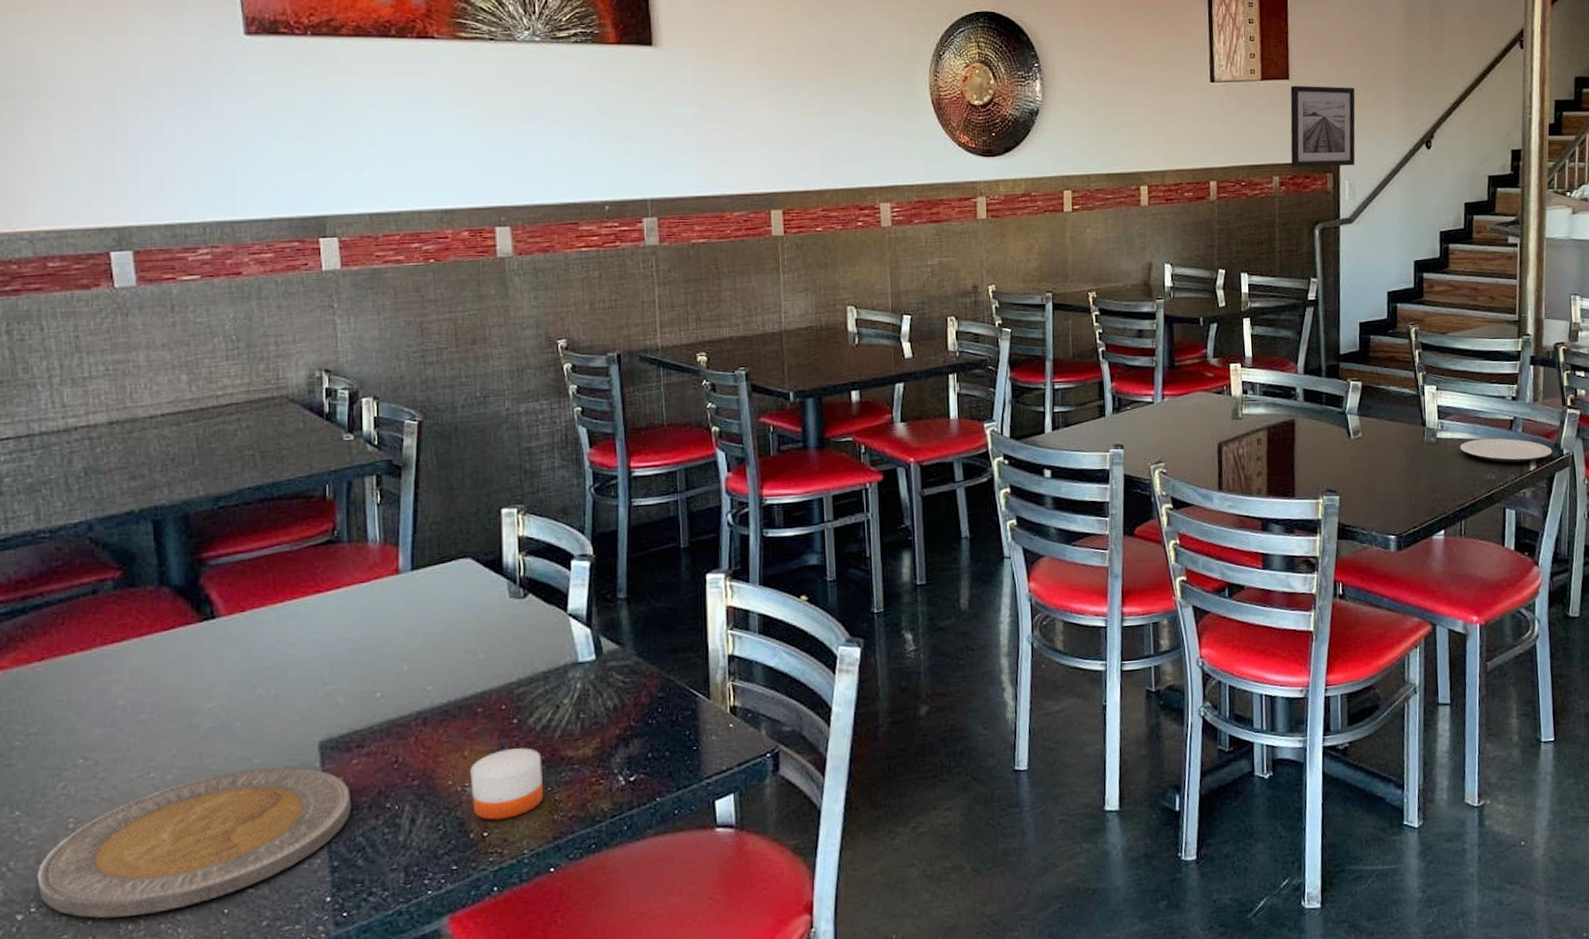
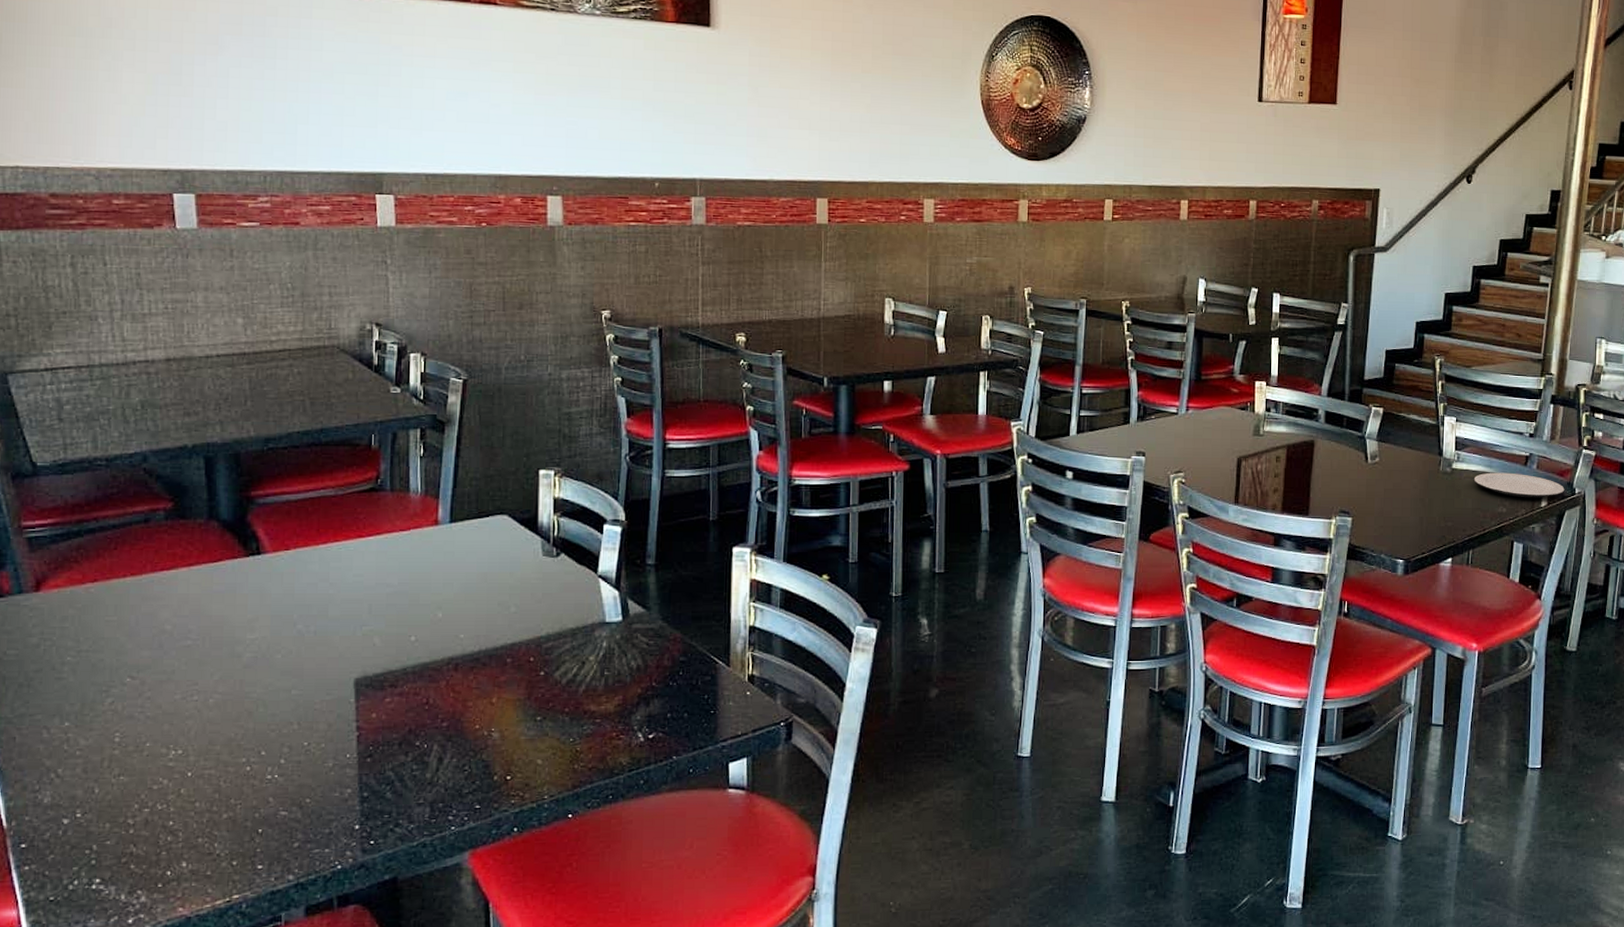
plate: present [36,767,352,919] -> none [83,699,383,829]
candle: present [470,748,544,820] -> none [497,698,566,765]
wall art: present [1290,85,1356,167] -> none [1332,110,1401,195]

